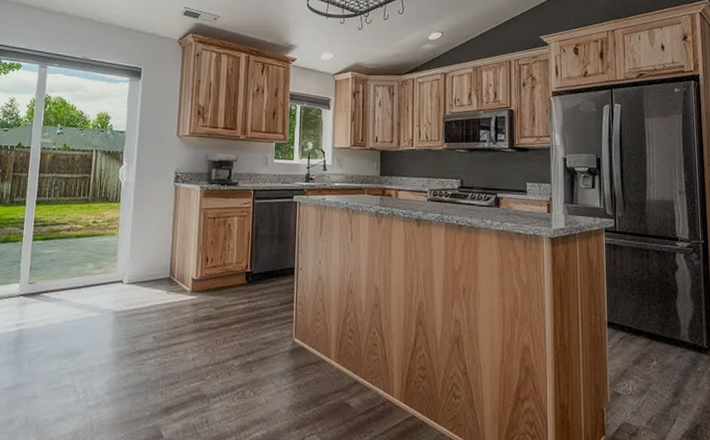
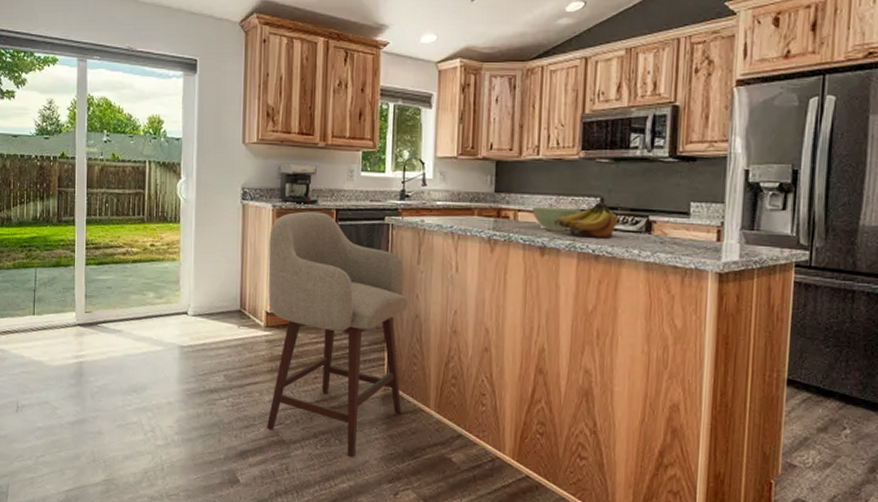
bar stool: none [190,192,312,407] -> present [267,211,408,457]
bowl: none [409,187,446,208] -> present [532,207,581,234]
fruit: none [425,183,474,213] -> present [553,203,618,240]

